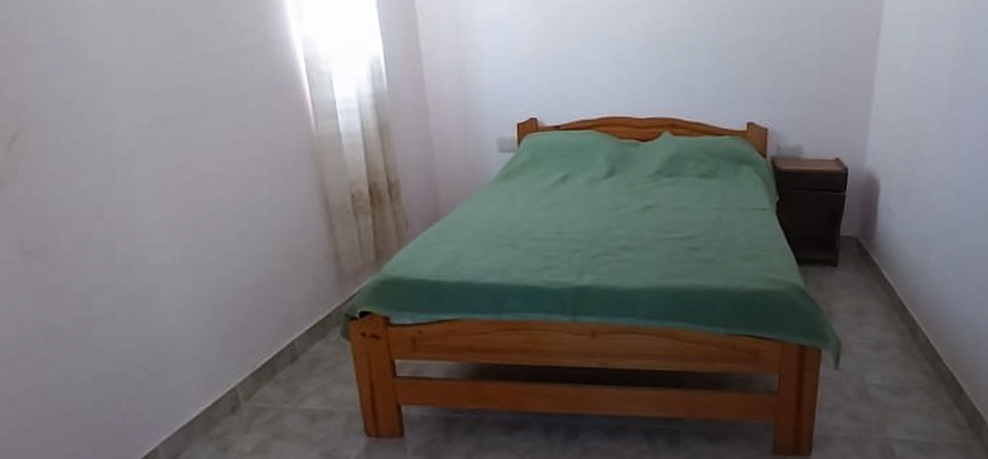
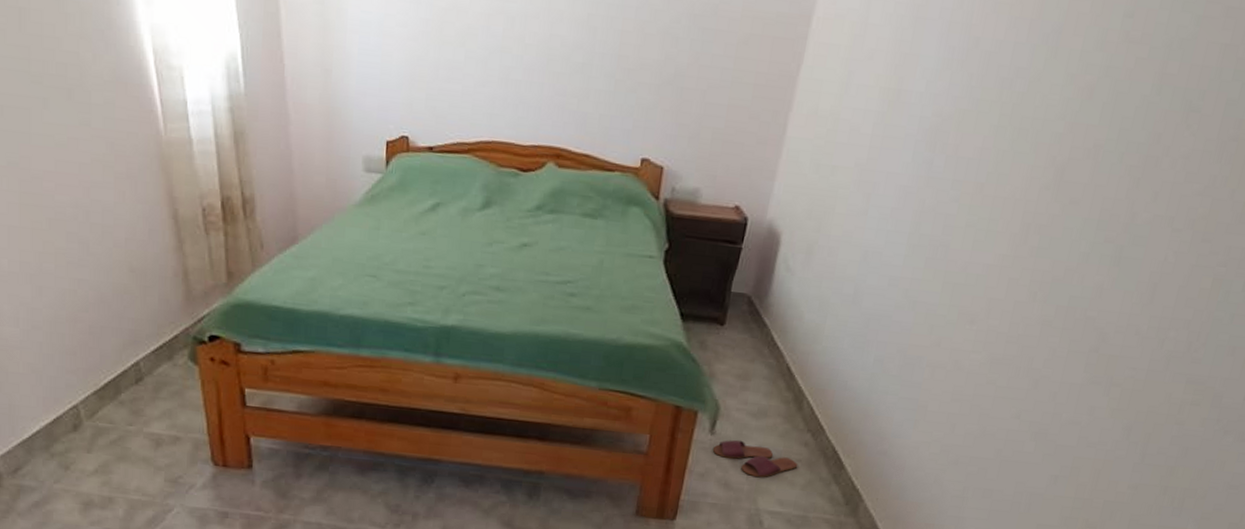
slippers: none [839,373,921,408] -> present [712,440,798,478]

